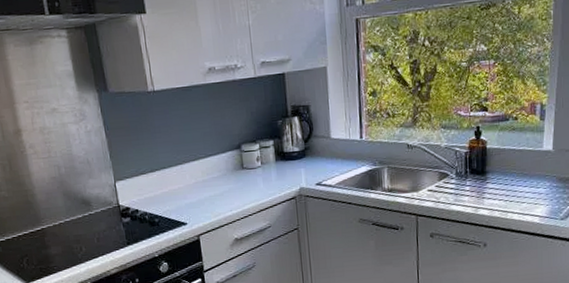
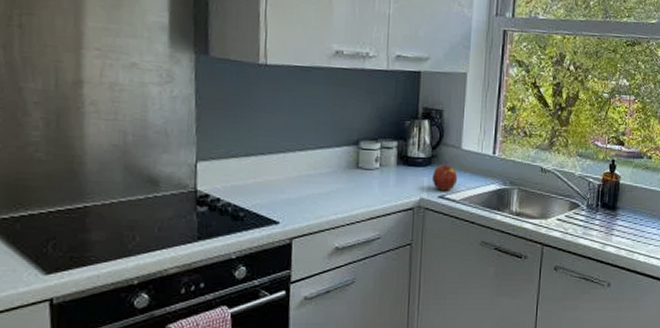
apple: none [307,155,331,179] -> present [432,165,458,191]

